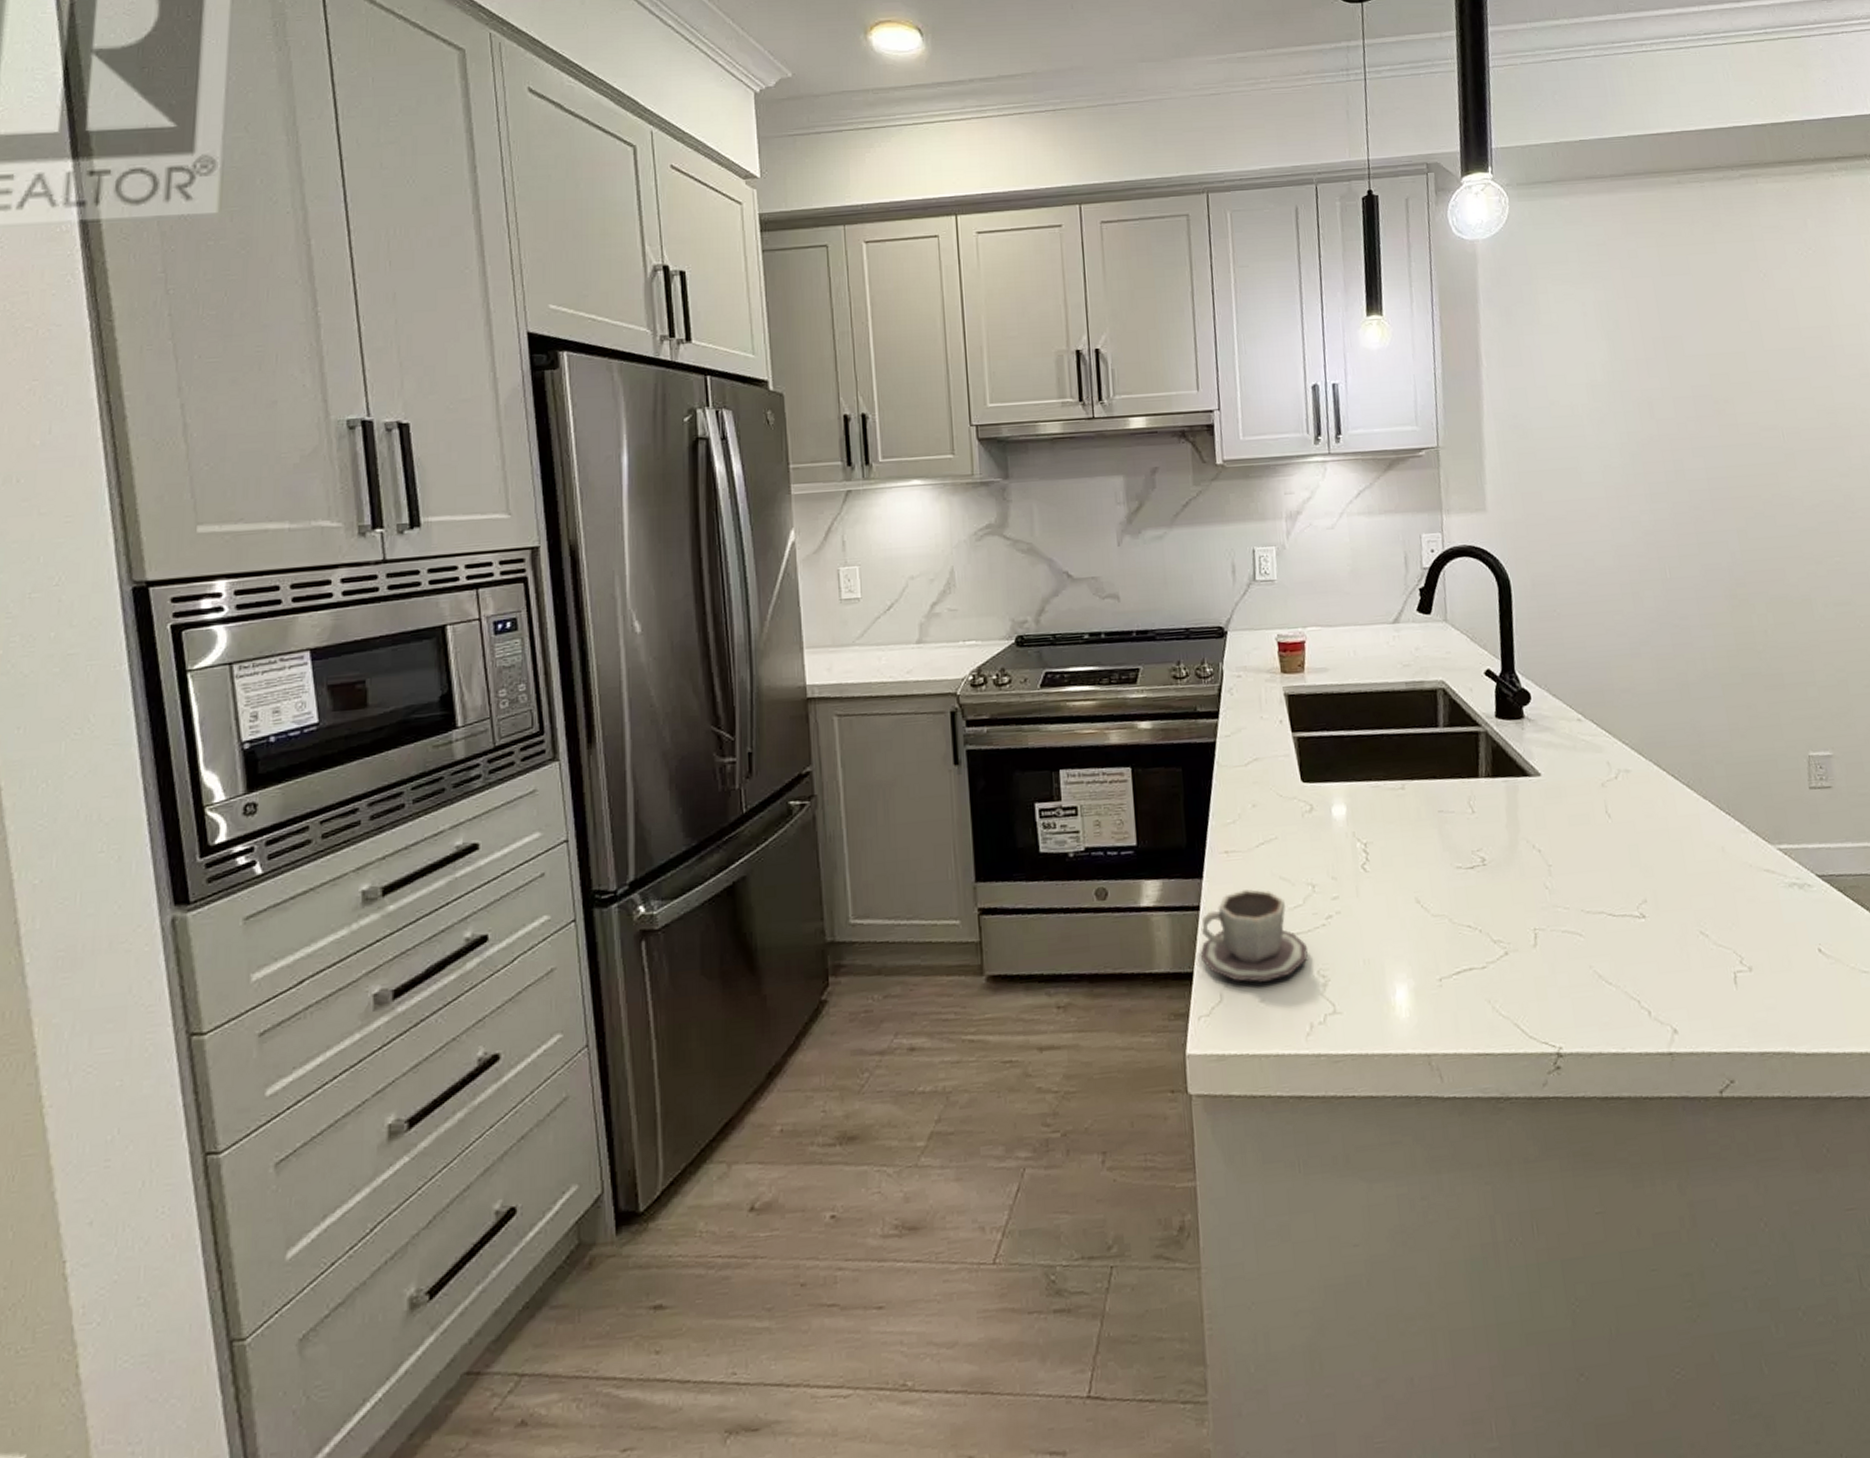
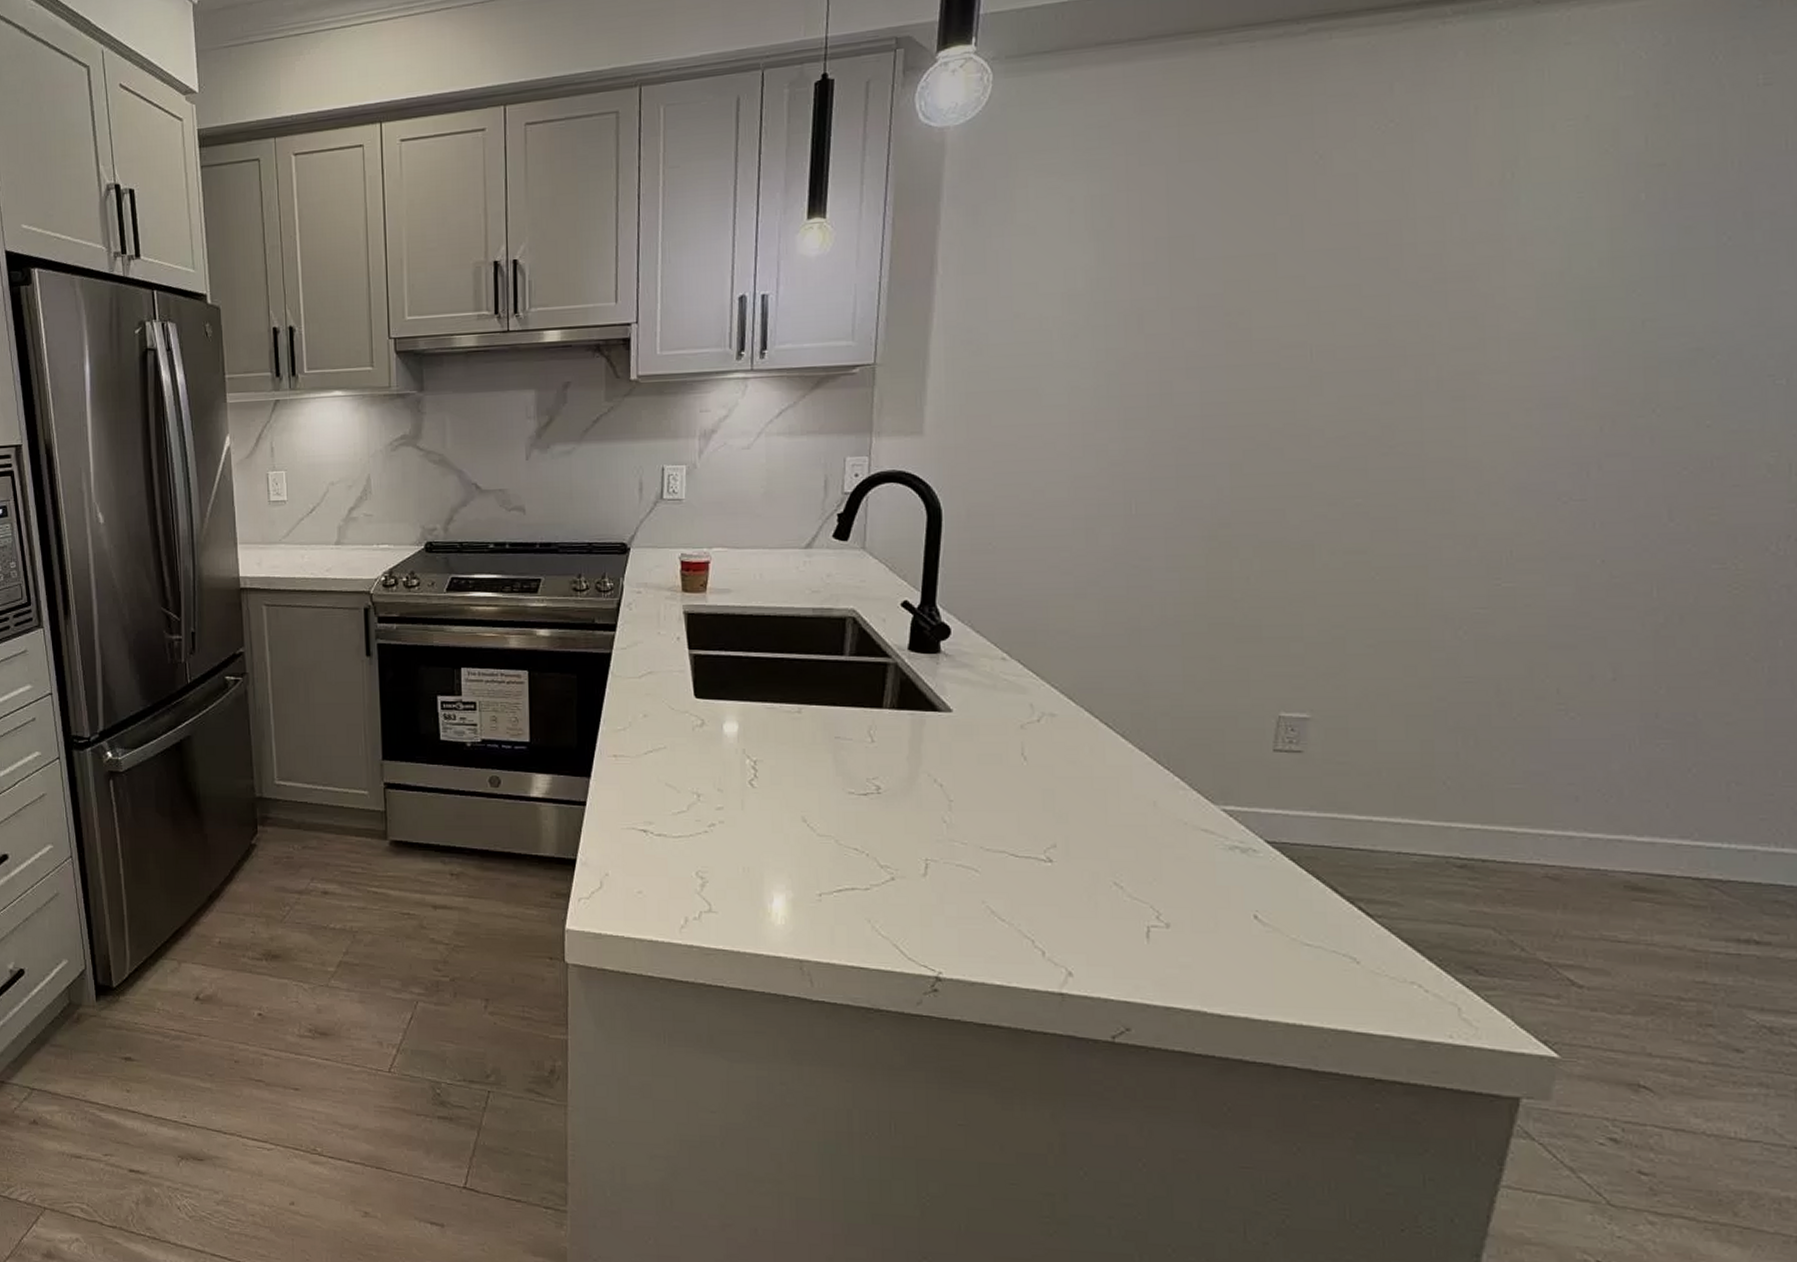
cup: present [1200,889,1308,982] -> none [583,792,689,875]

